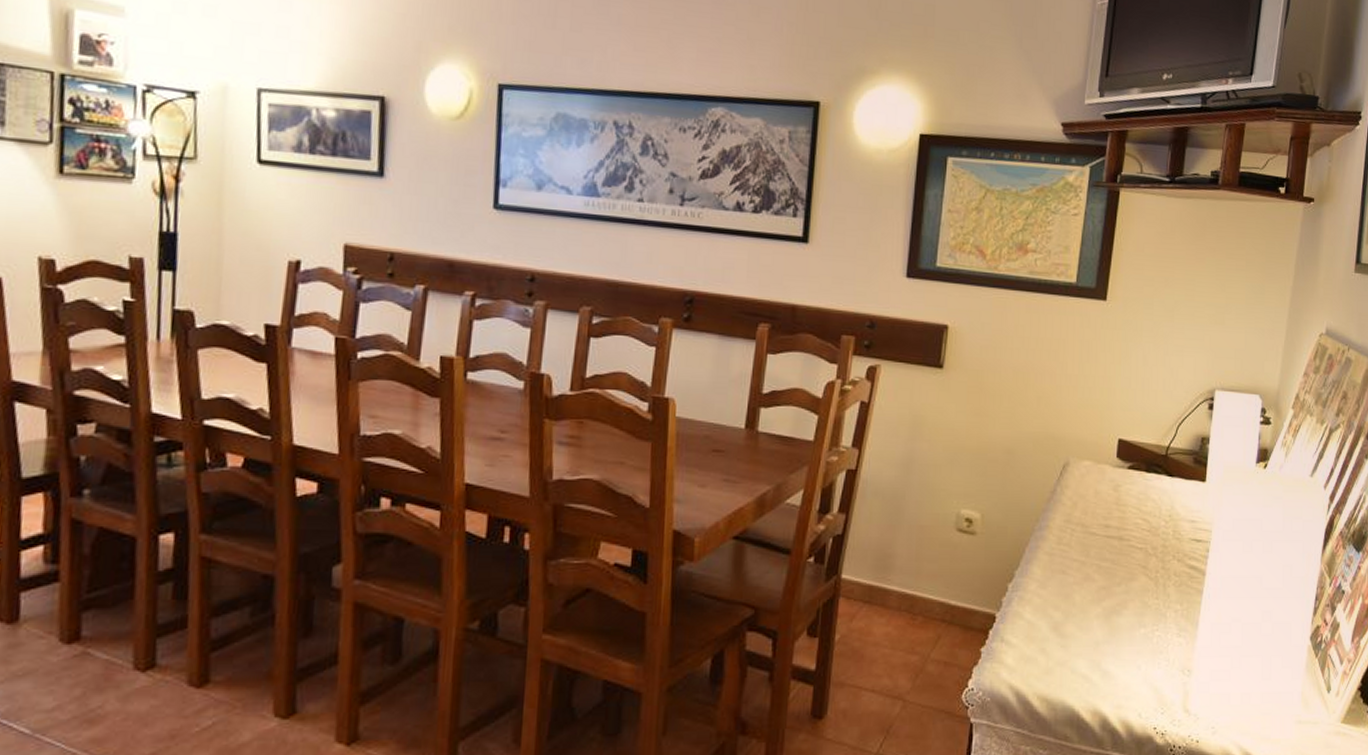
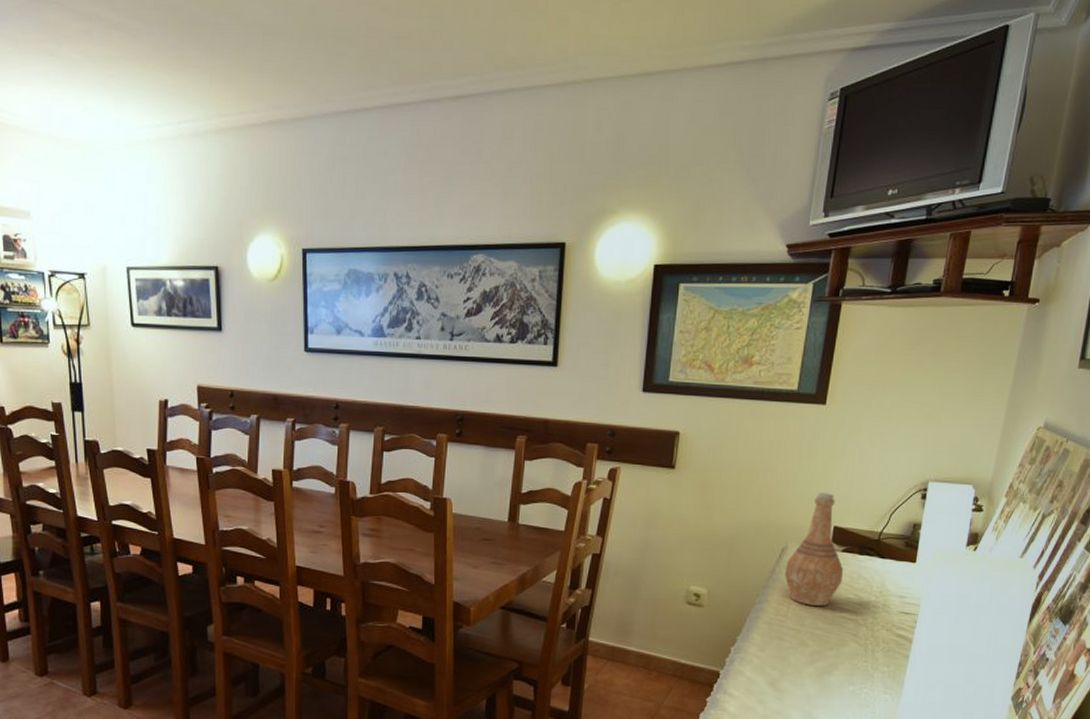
vase: none [1067,400,1130,532] -> present [785,493,844,606]

